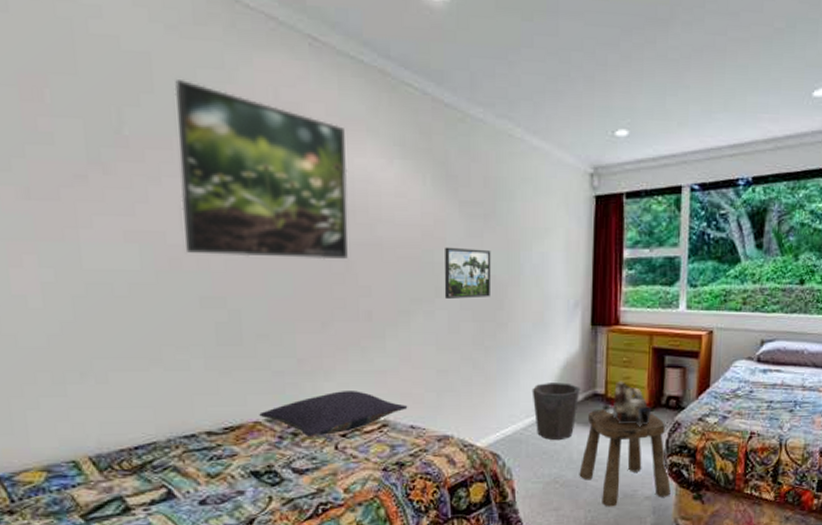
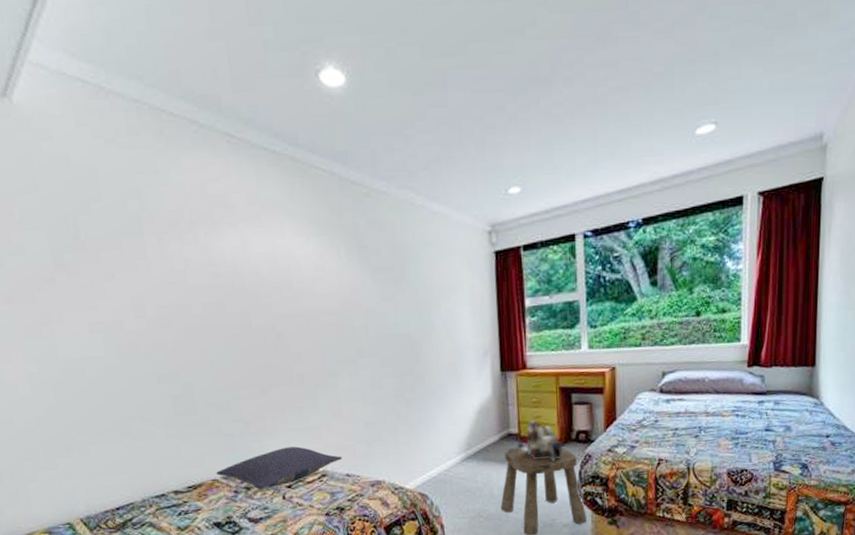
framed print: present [174,80,348,260] -> none [118,186,278,337]
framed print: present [444,247,492,299] -> none [362,310,407,358]
waste bin: present [532,383,580,441] -> none [451,425,496,479]

